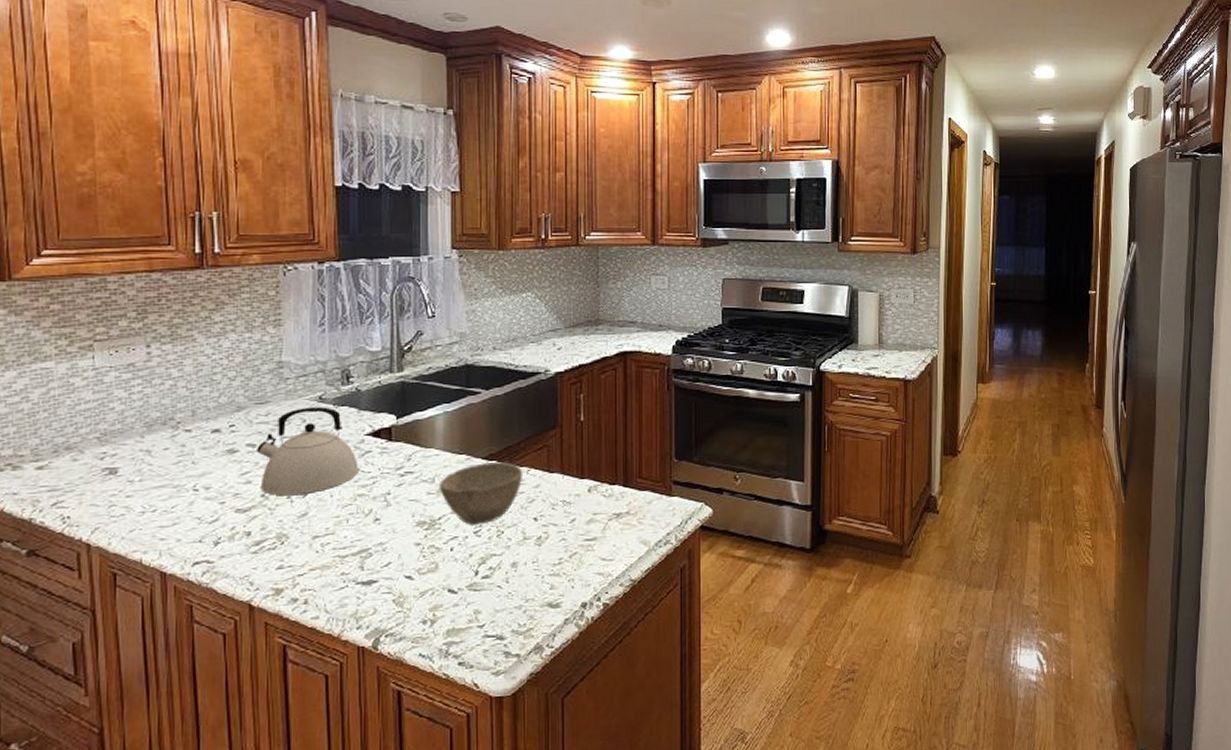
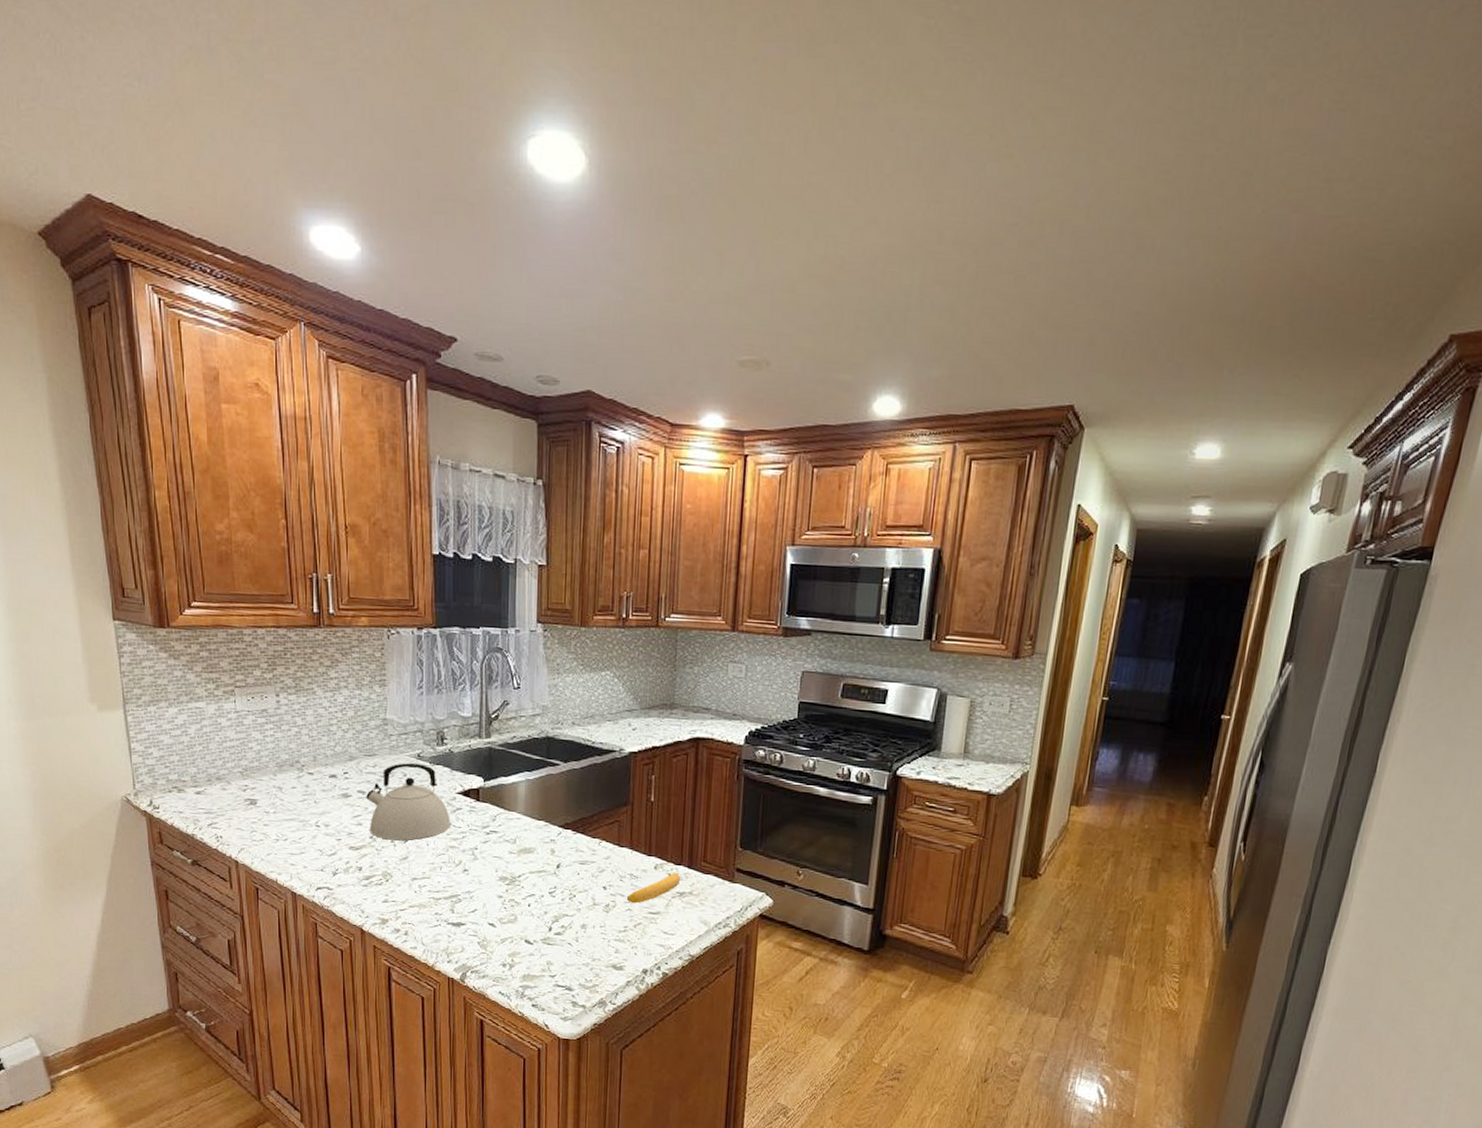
bowl: present [440,462,522,525] -> none [520,830,594,886]
banana: none [559,492,617,532] -> present [626,872,681,904]

